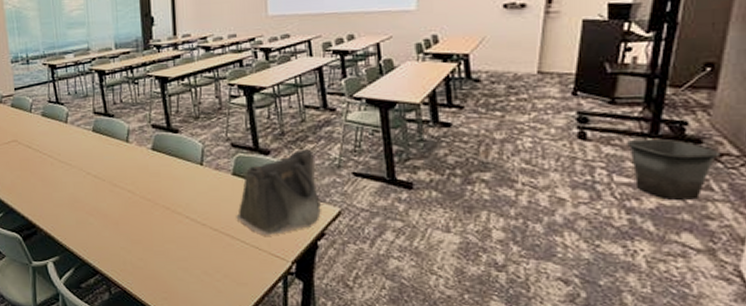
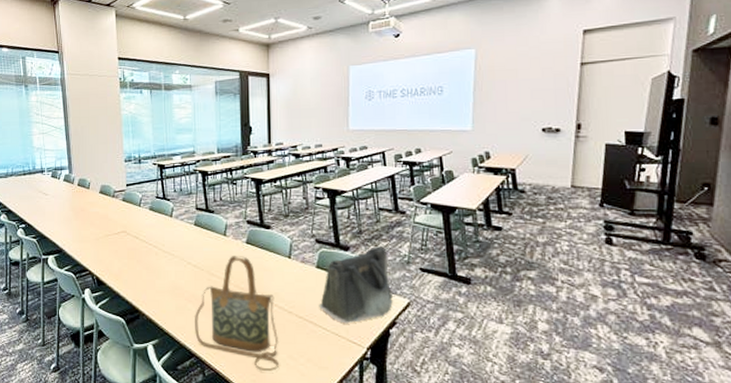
handbag: none [97,164,192,289] -> present [195,256,279,372]
waste bin: present [627,138,721,200] -> none [645,245,720,299]

